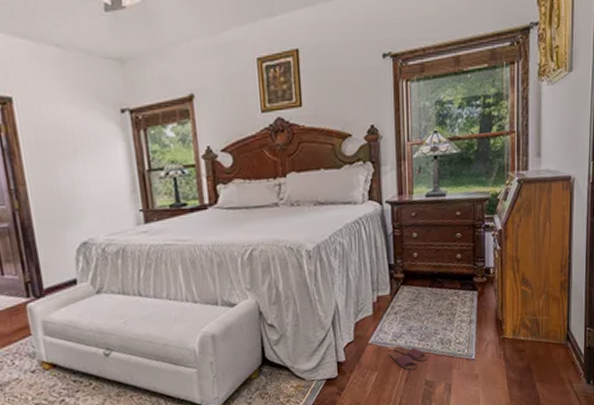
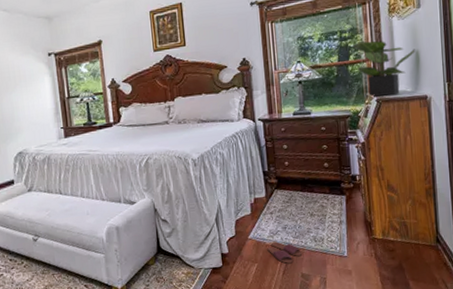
potted plant: none [496,108,563,176] -> present [352,40,415,97]

